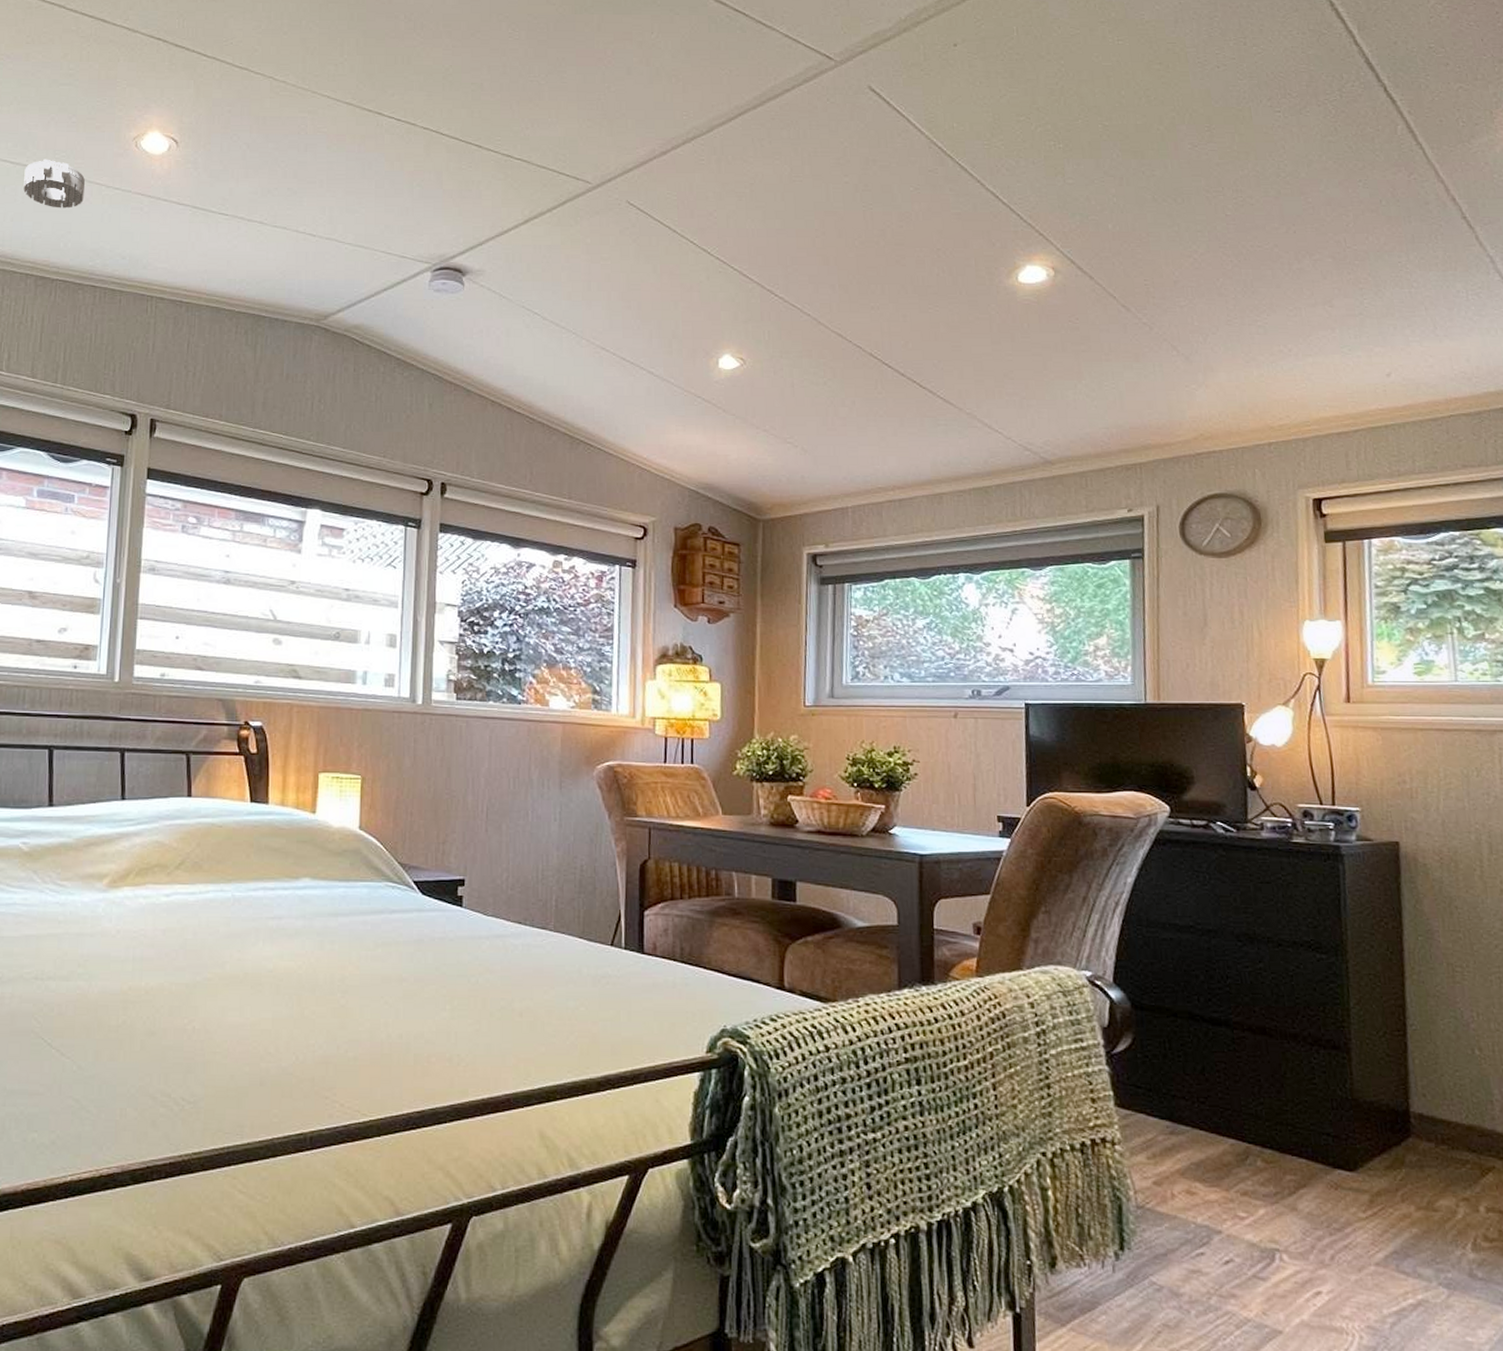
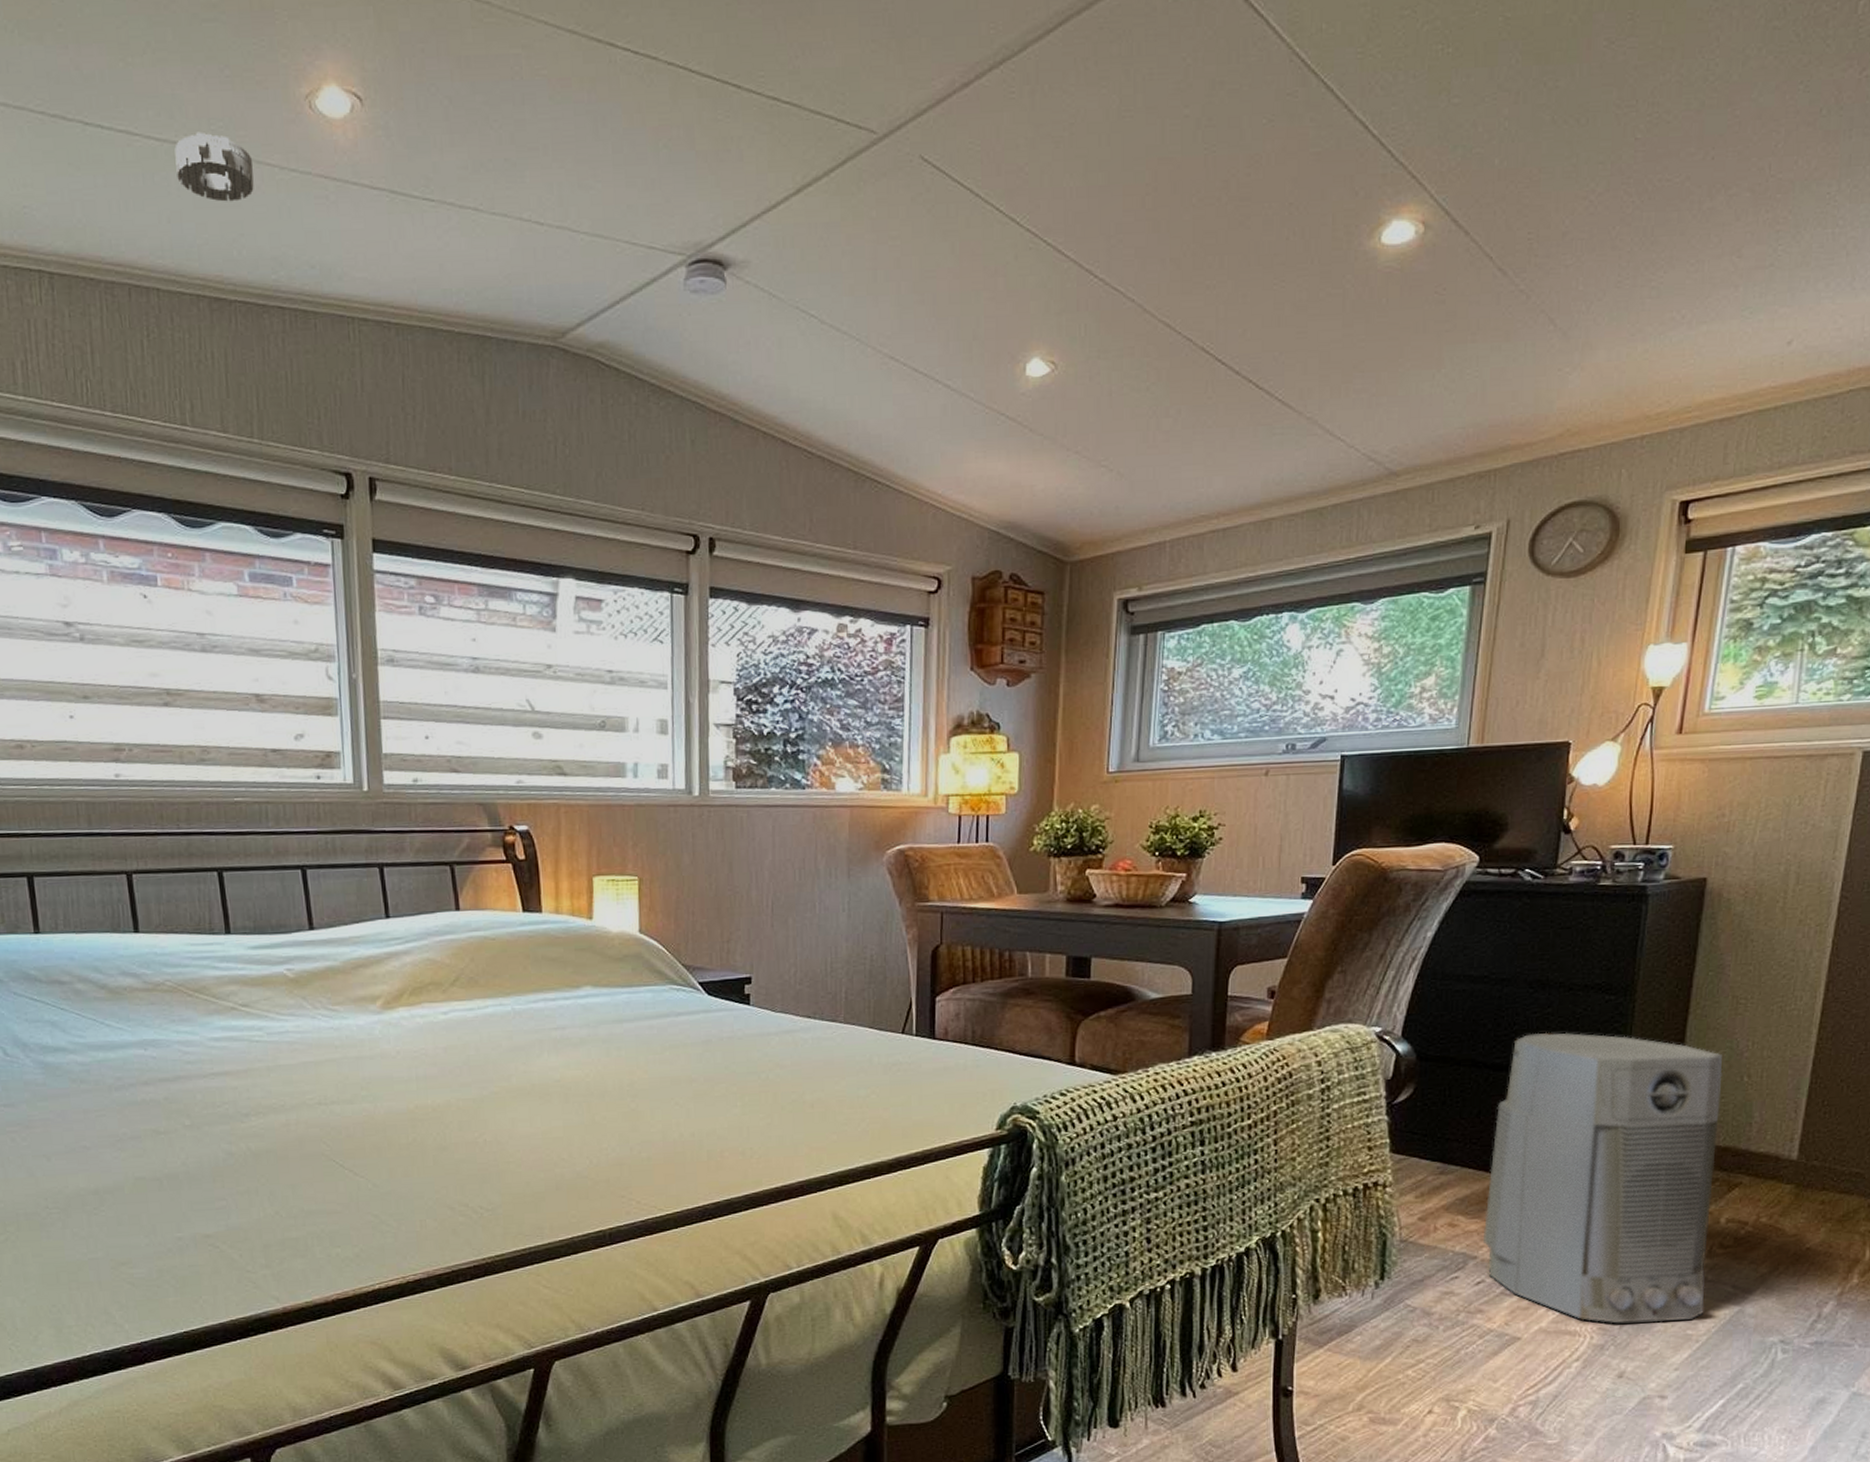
air purifier: none [1221,988,1481,1325] -> present [1482,1032,1723,1324]

